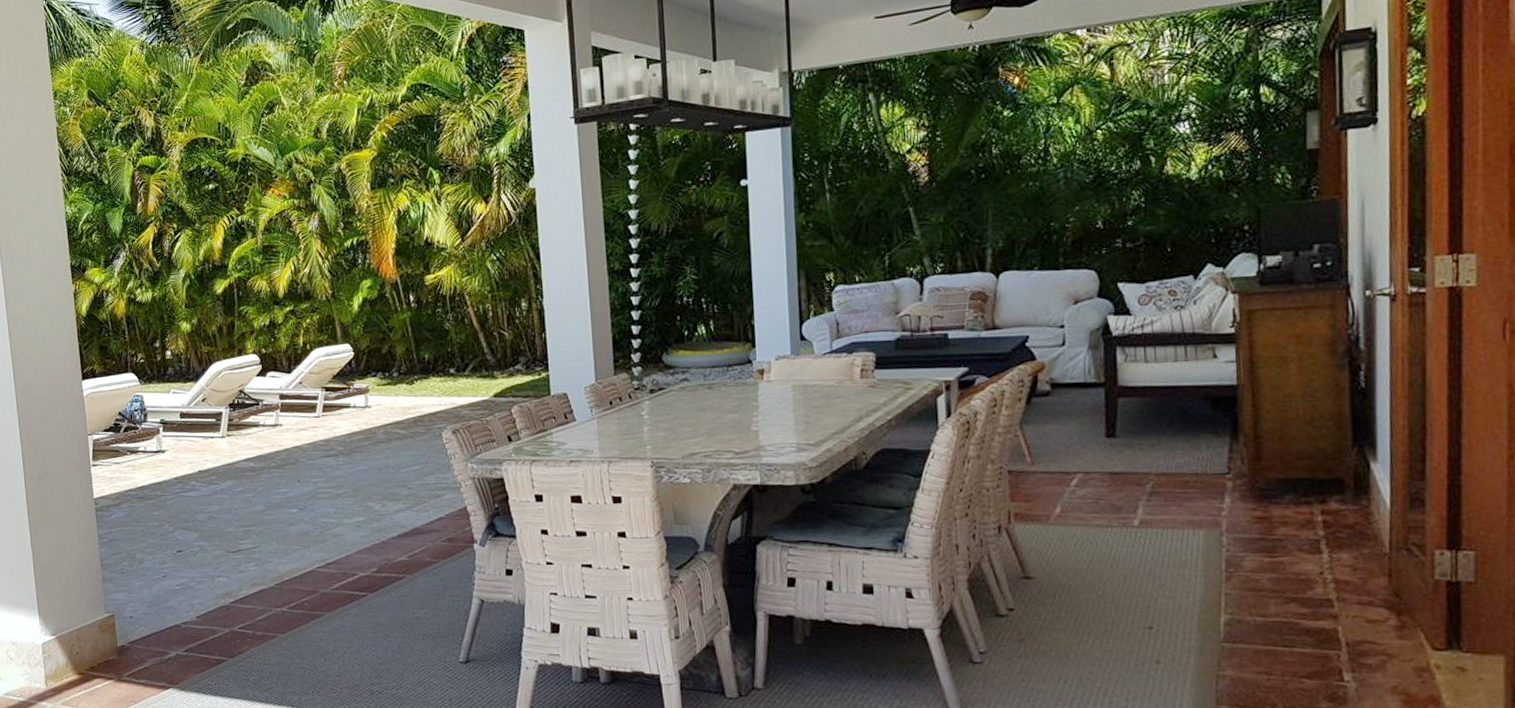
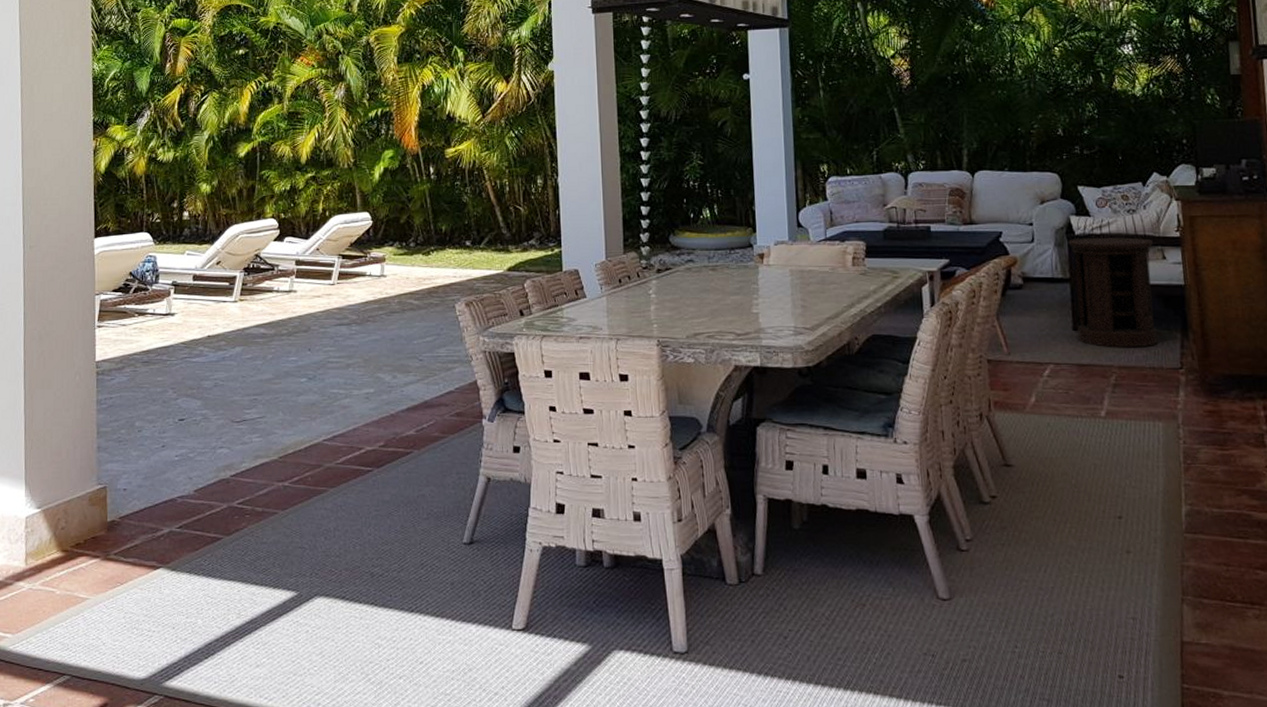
side table: none [1105,335,1203,454] -> present [1068,237,1158,347]

